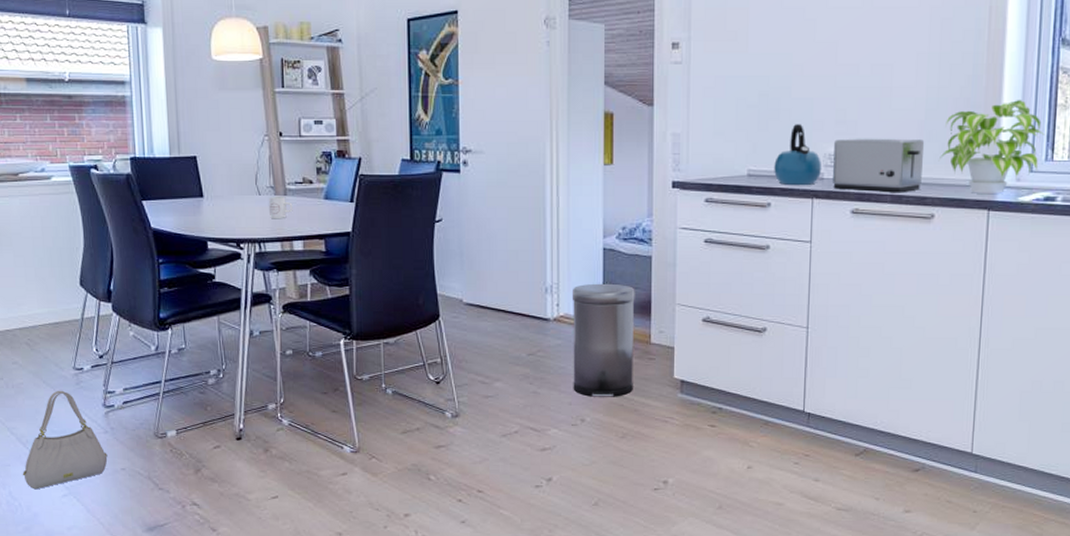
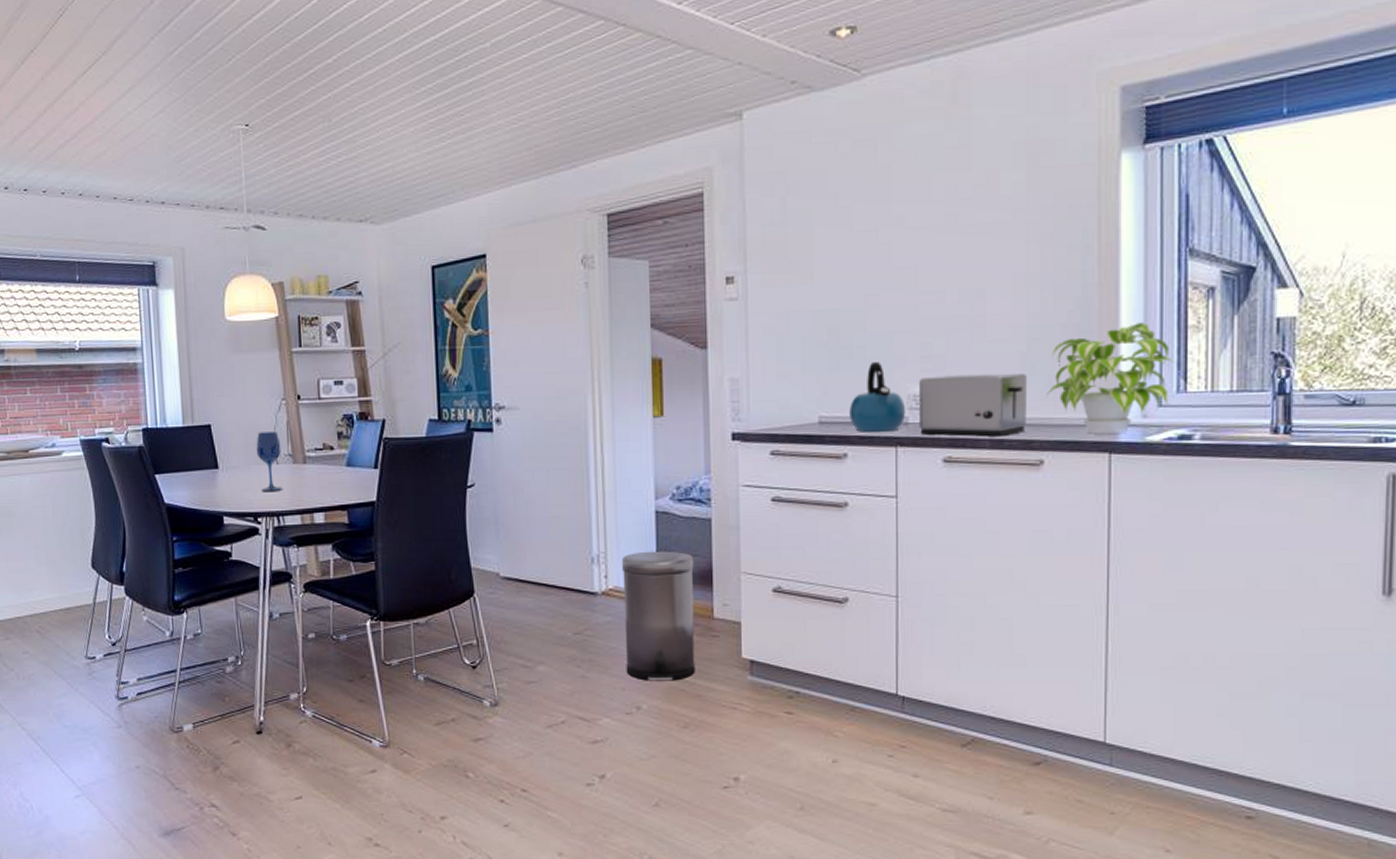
handbag: present [22,390,108,490] -> none [33,681,122,790]
wineglass: none [239,165,263,221] -> present [256,431,282,492]
mug: present [268,197,293,219] -> none [286,465,313,490]

